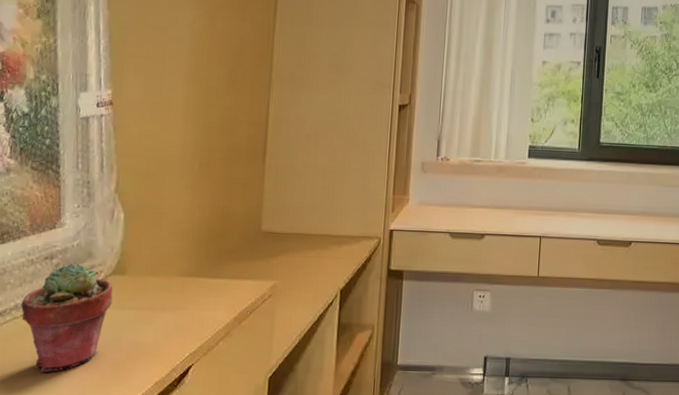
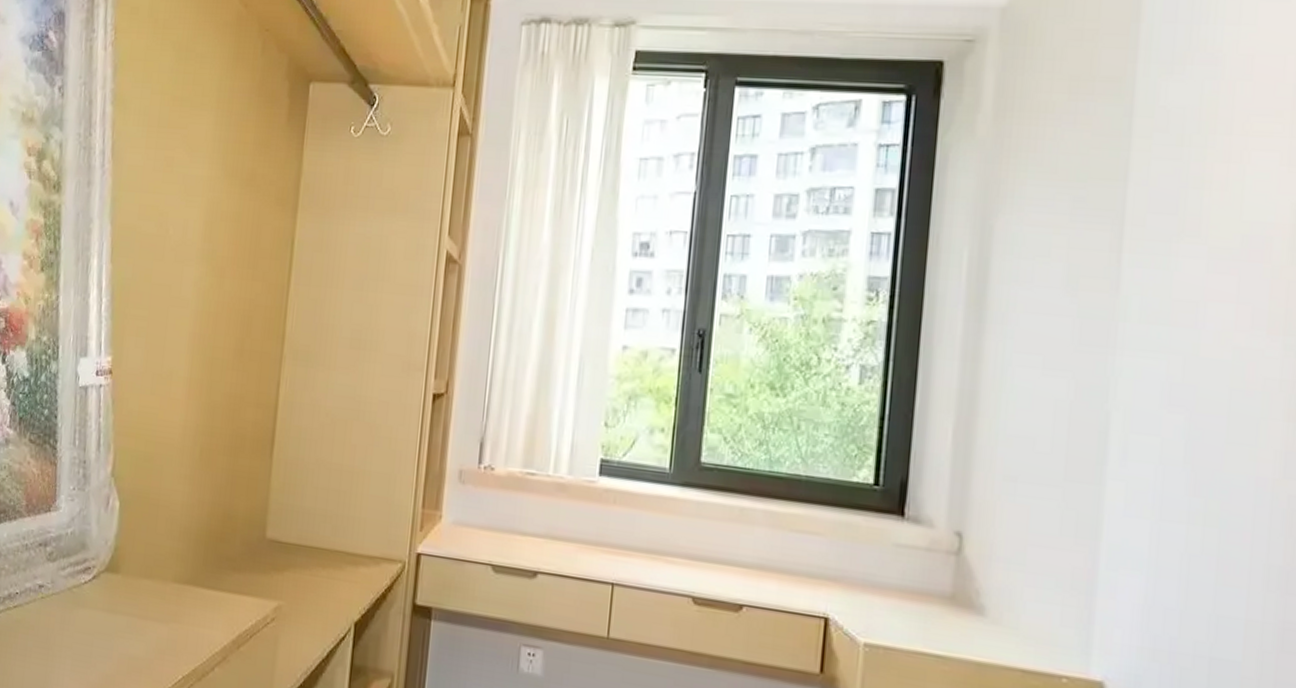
potted succulent: present [21,263,113,372] -> none [14,553,106,676]

